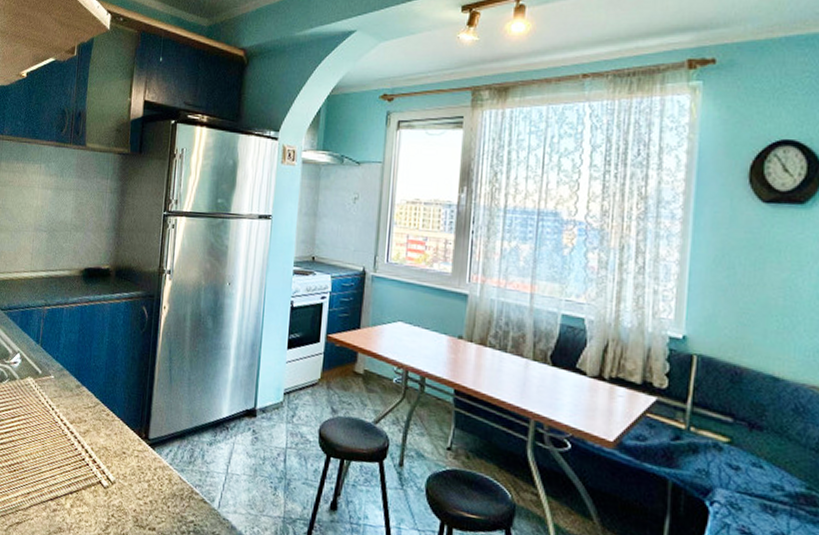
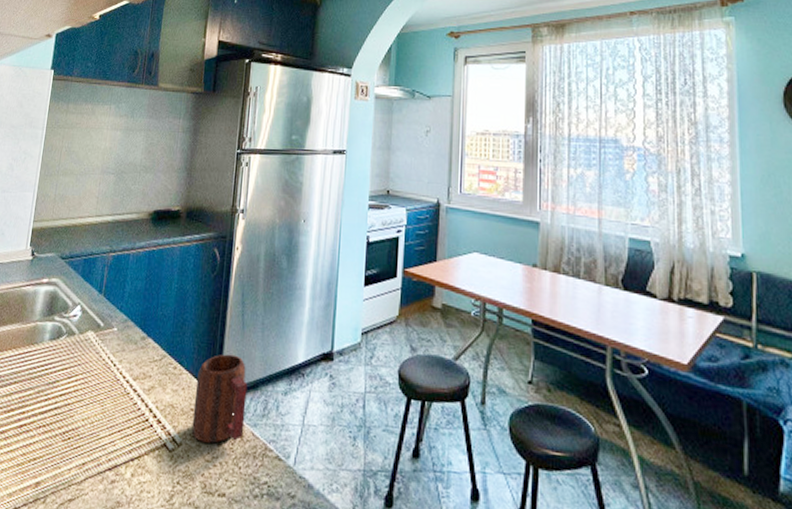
mug: none [124,405,175,484] -> present [192,354,248,443]

